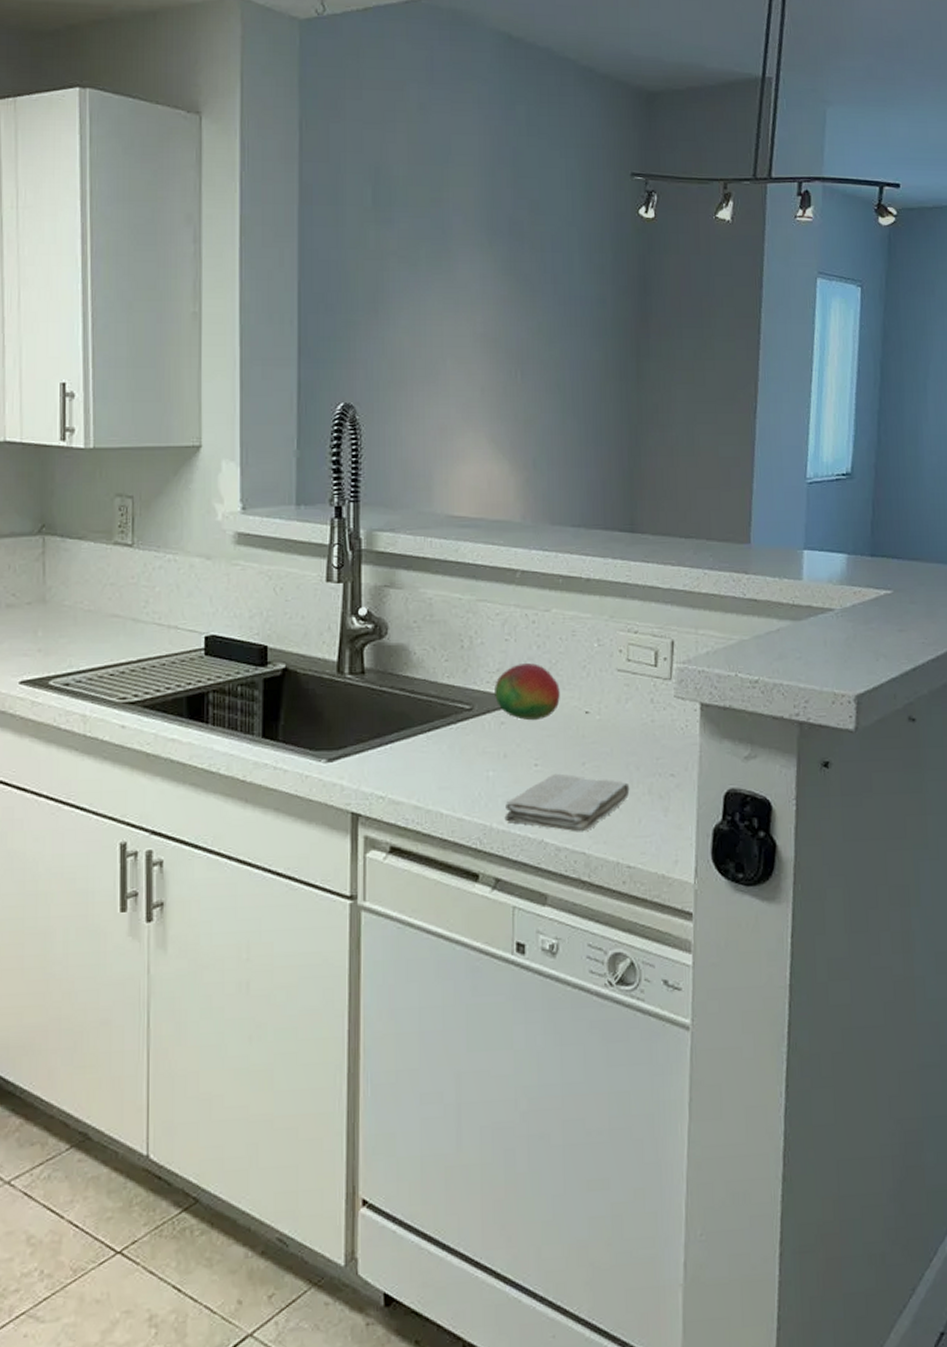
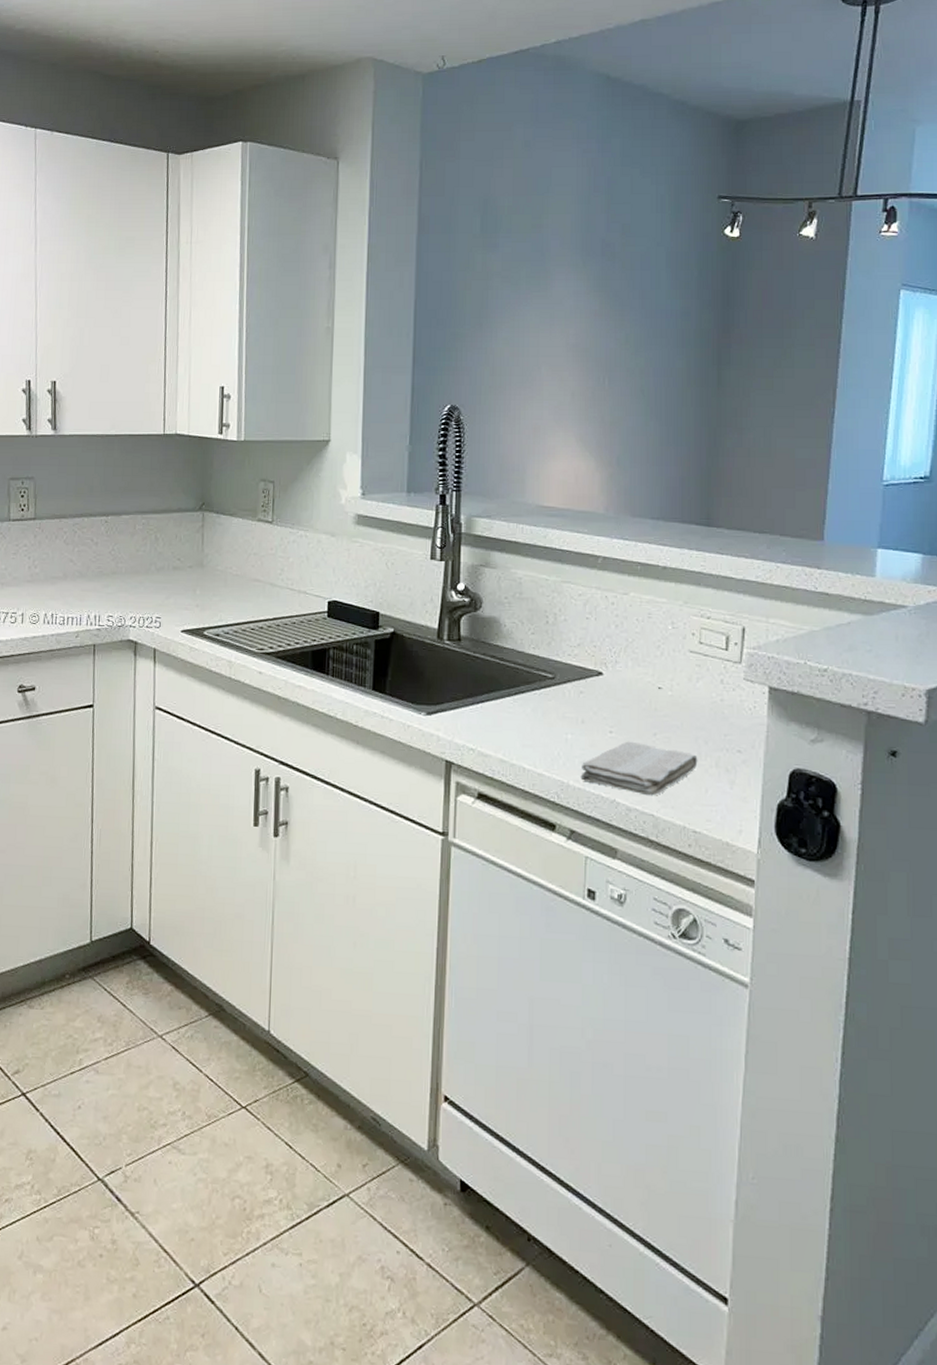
fruit: present [495,663,560,721] -> none [575,640,635,692]

